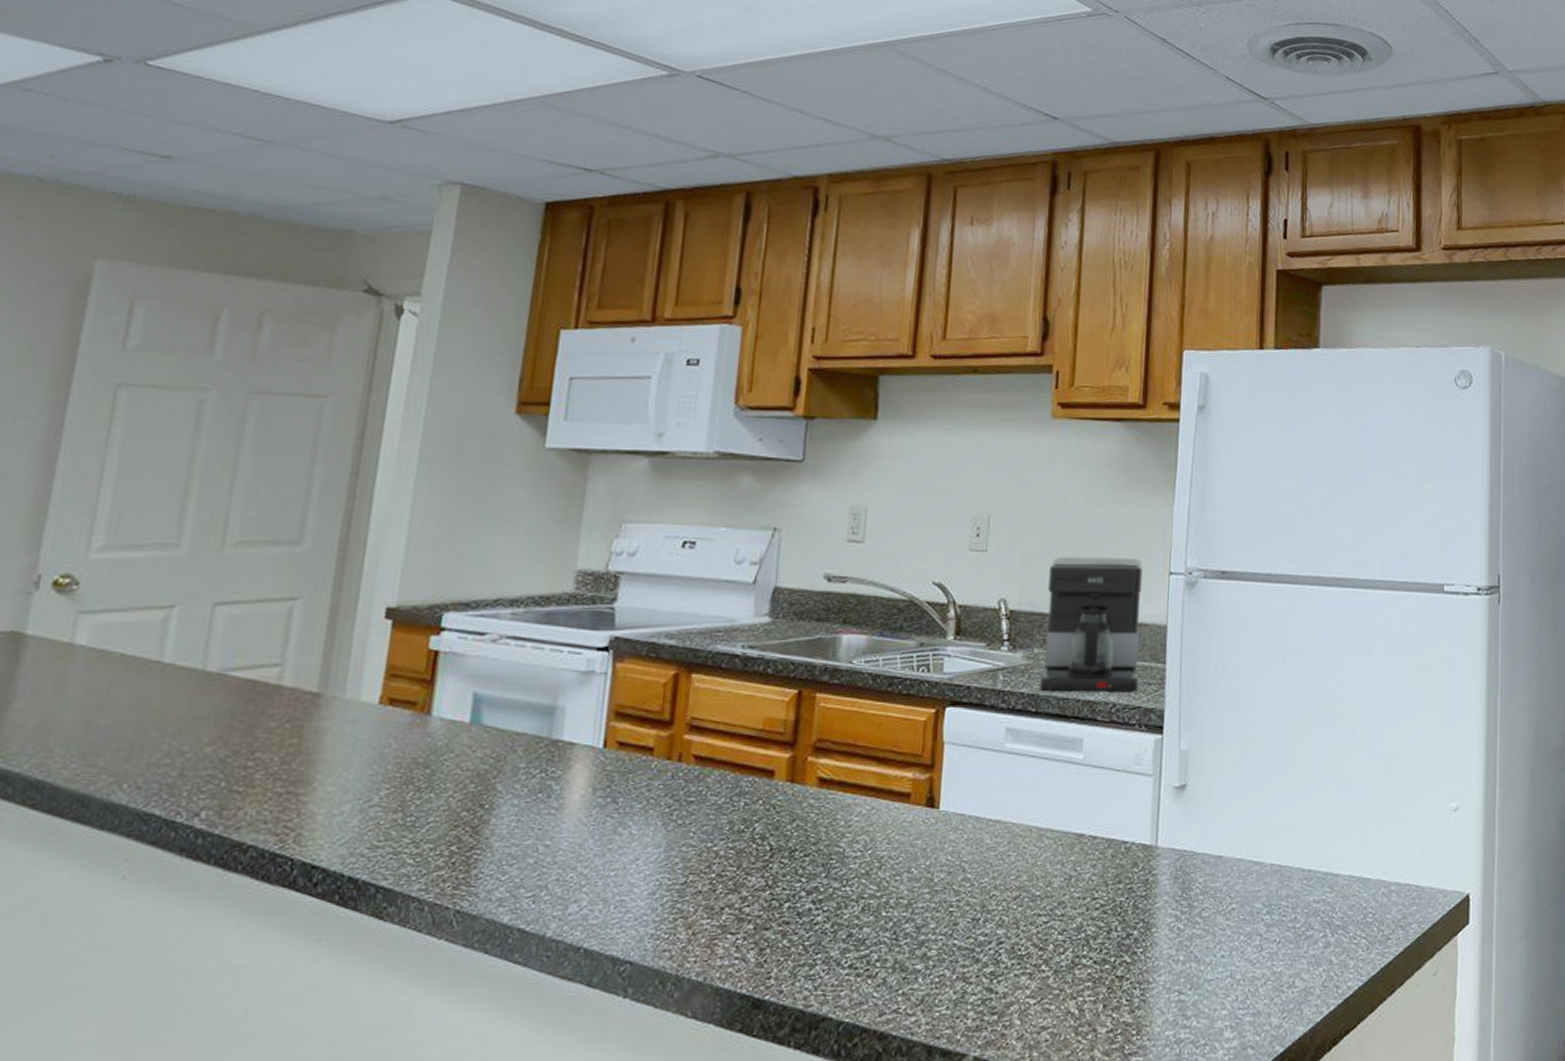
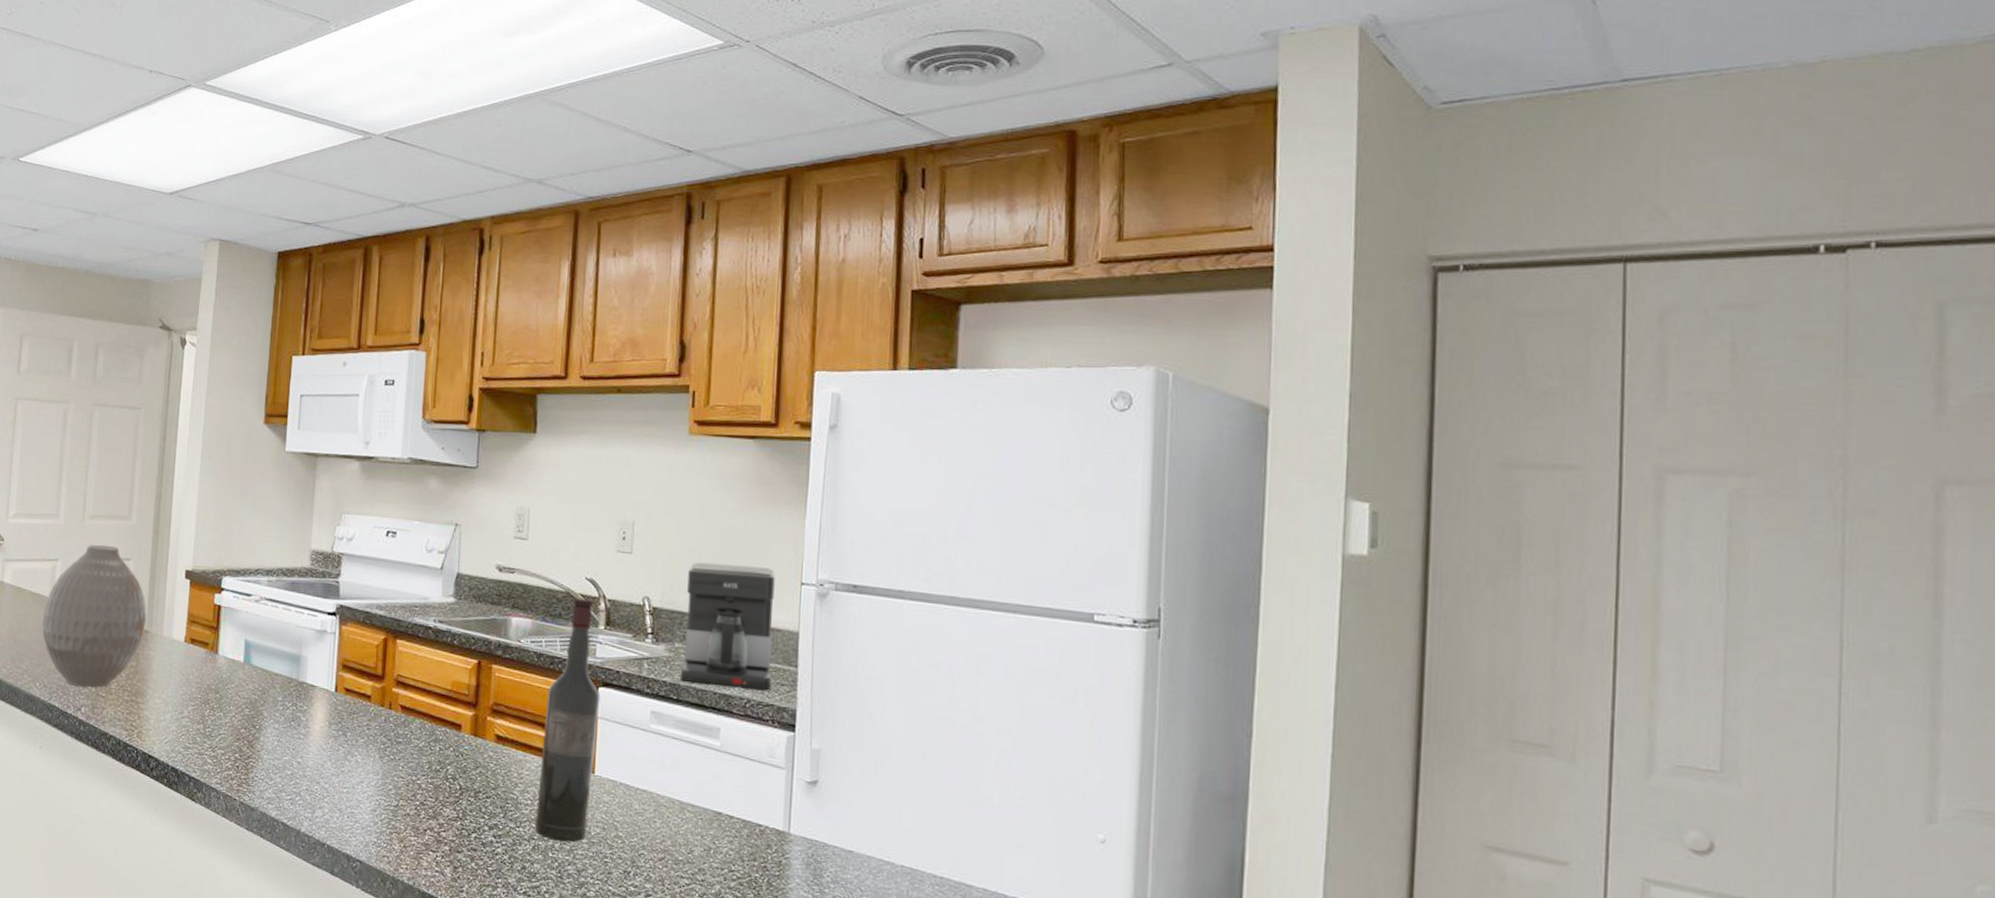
vase: none [139,581,321,780] -> present [42,544,147,687]
wine bottle: none [864,606,948,896] -> present [534,597,601,843]

